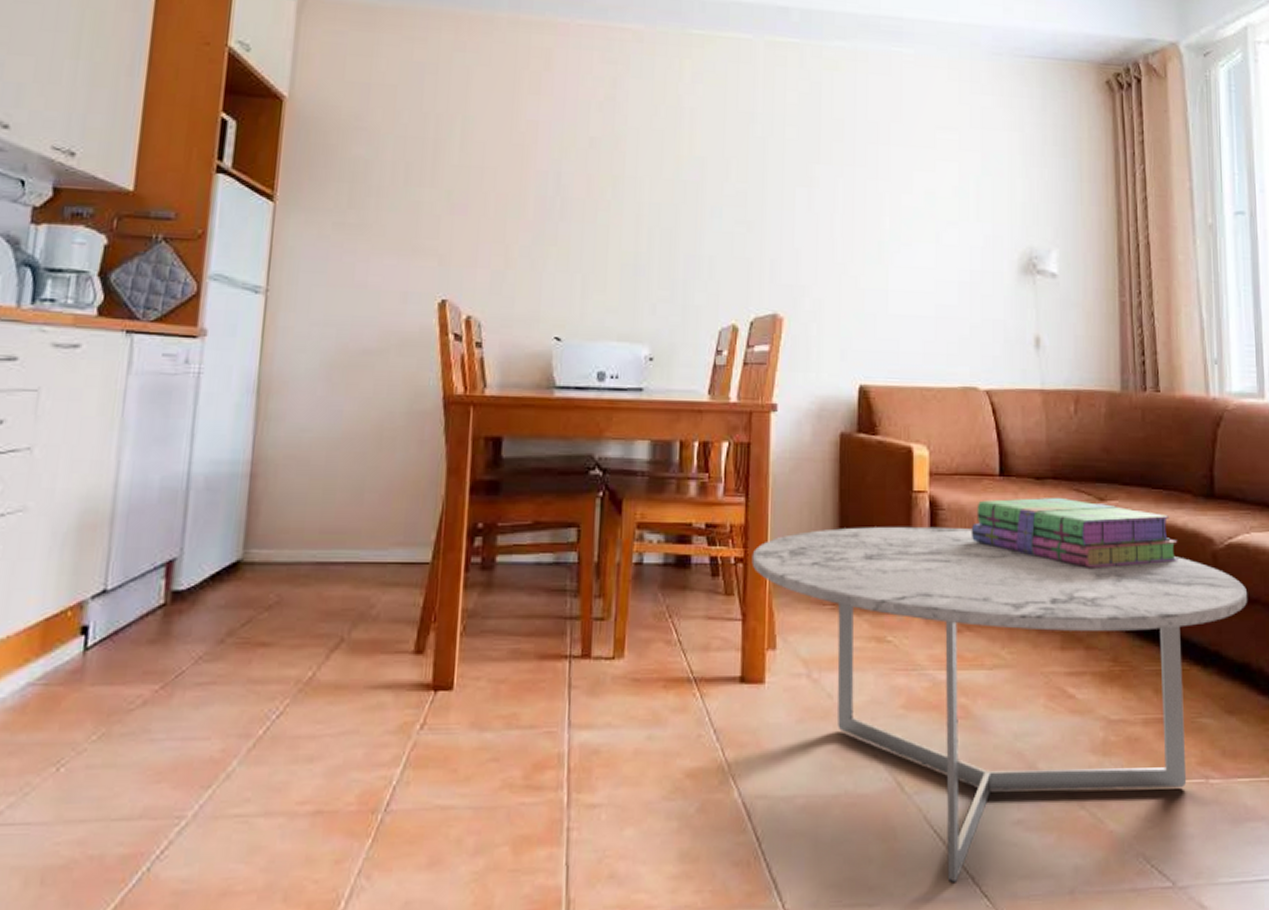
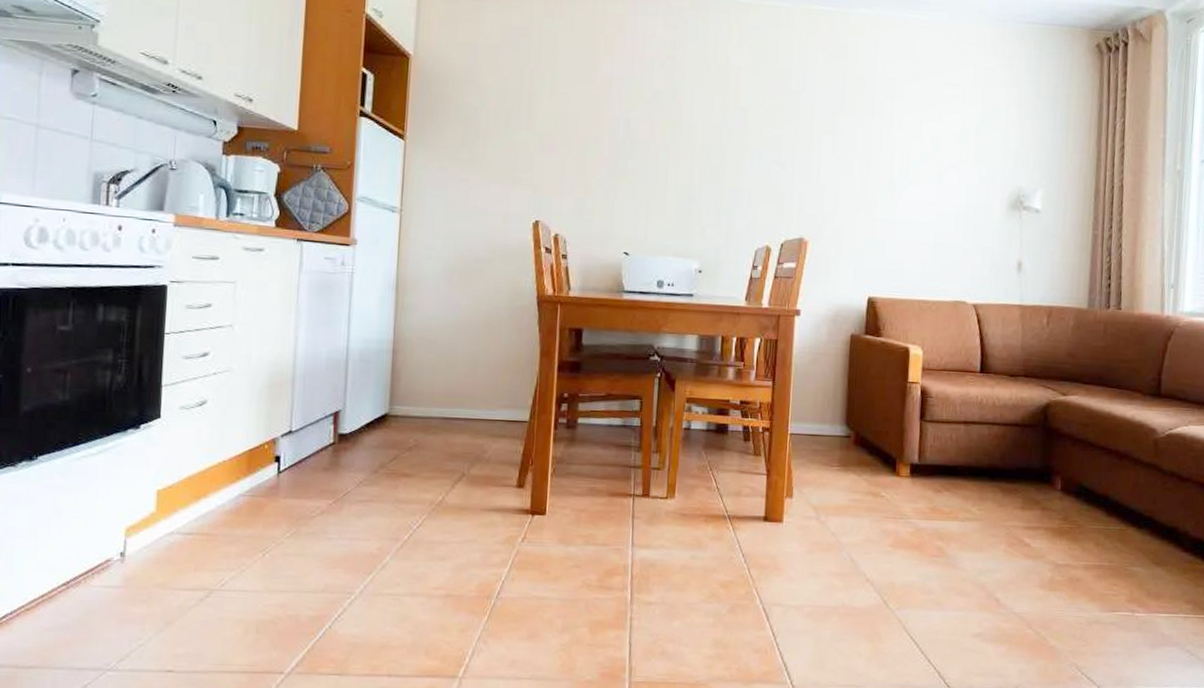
coffee table: present [752,526,1248,882] -> none [776,408,1181,675]
stack of books: present [971,498,1178,568] -> none [953,391,1126,448]

